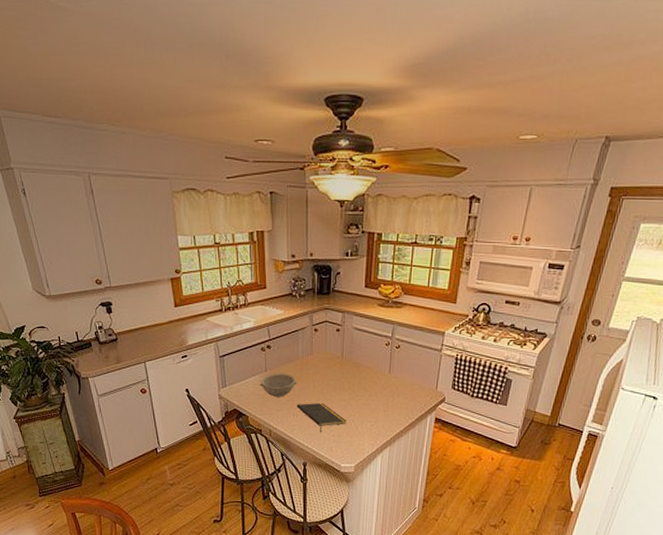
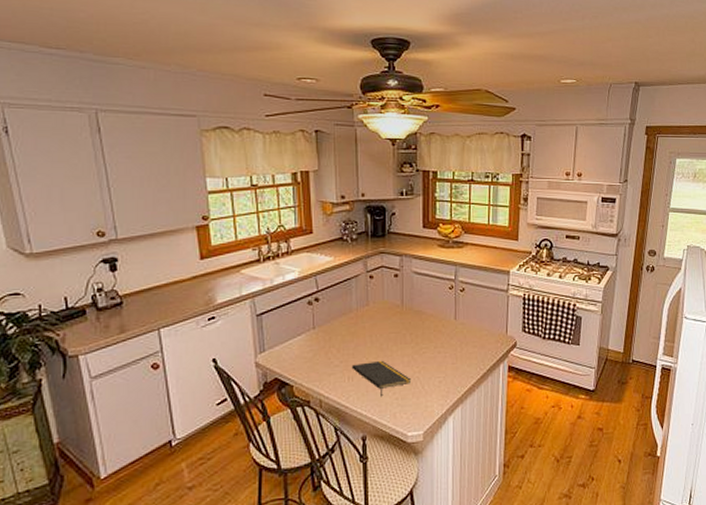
bowl: present [260,373,297,397] -> none [307,329,351,359]

